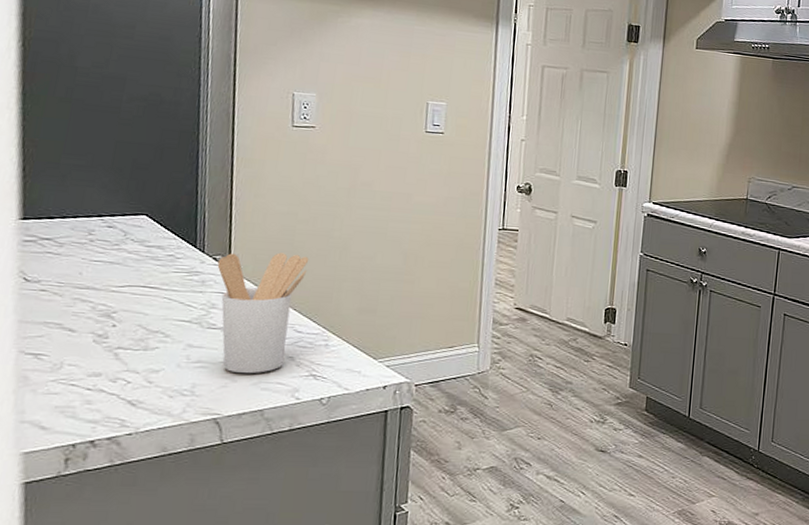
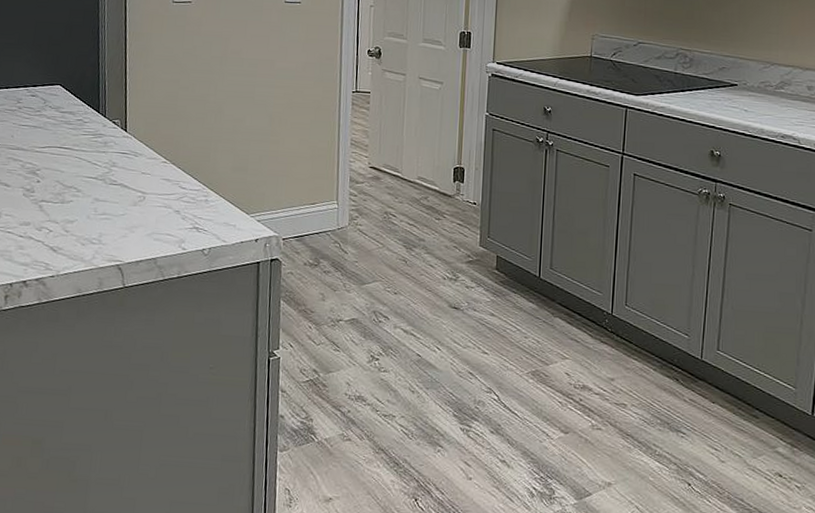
utensil holder: present [217,253,309,374] -> none [116,116,190,226]

